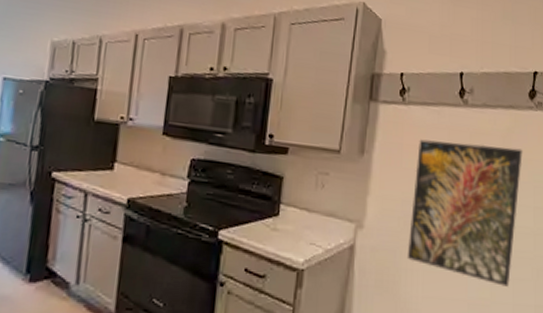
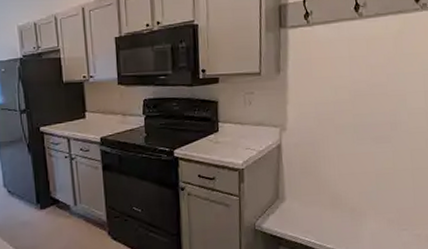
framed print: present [406,139,522,287] -> none [323,46,412,157]

